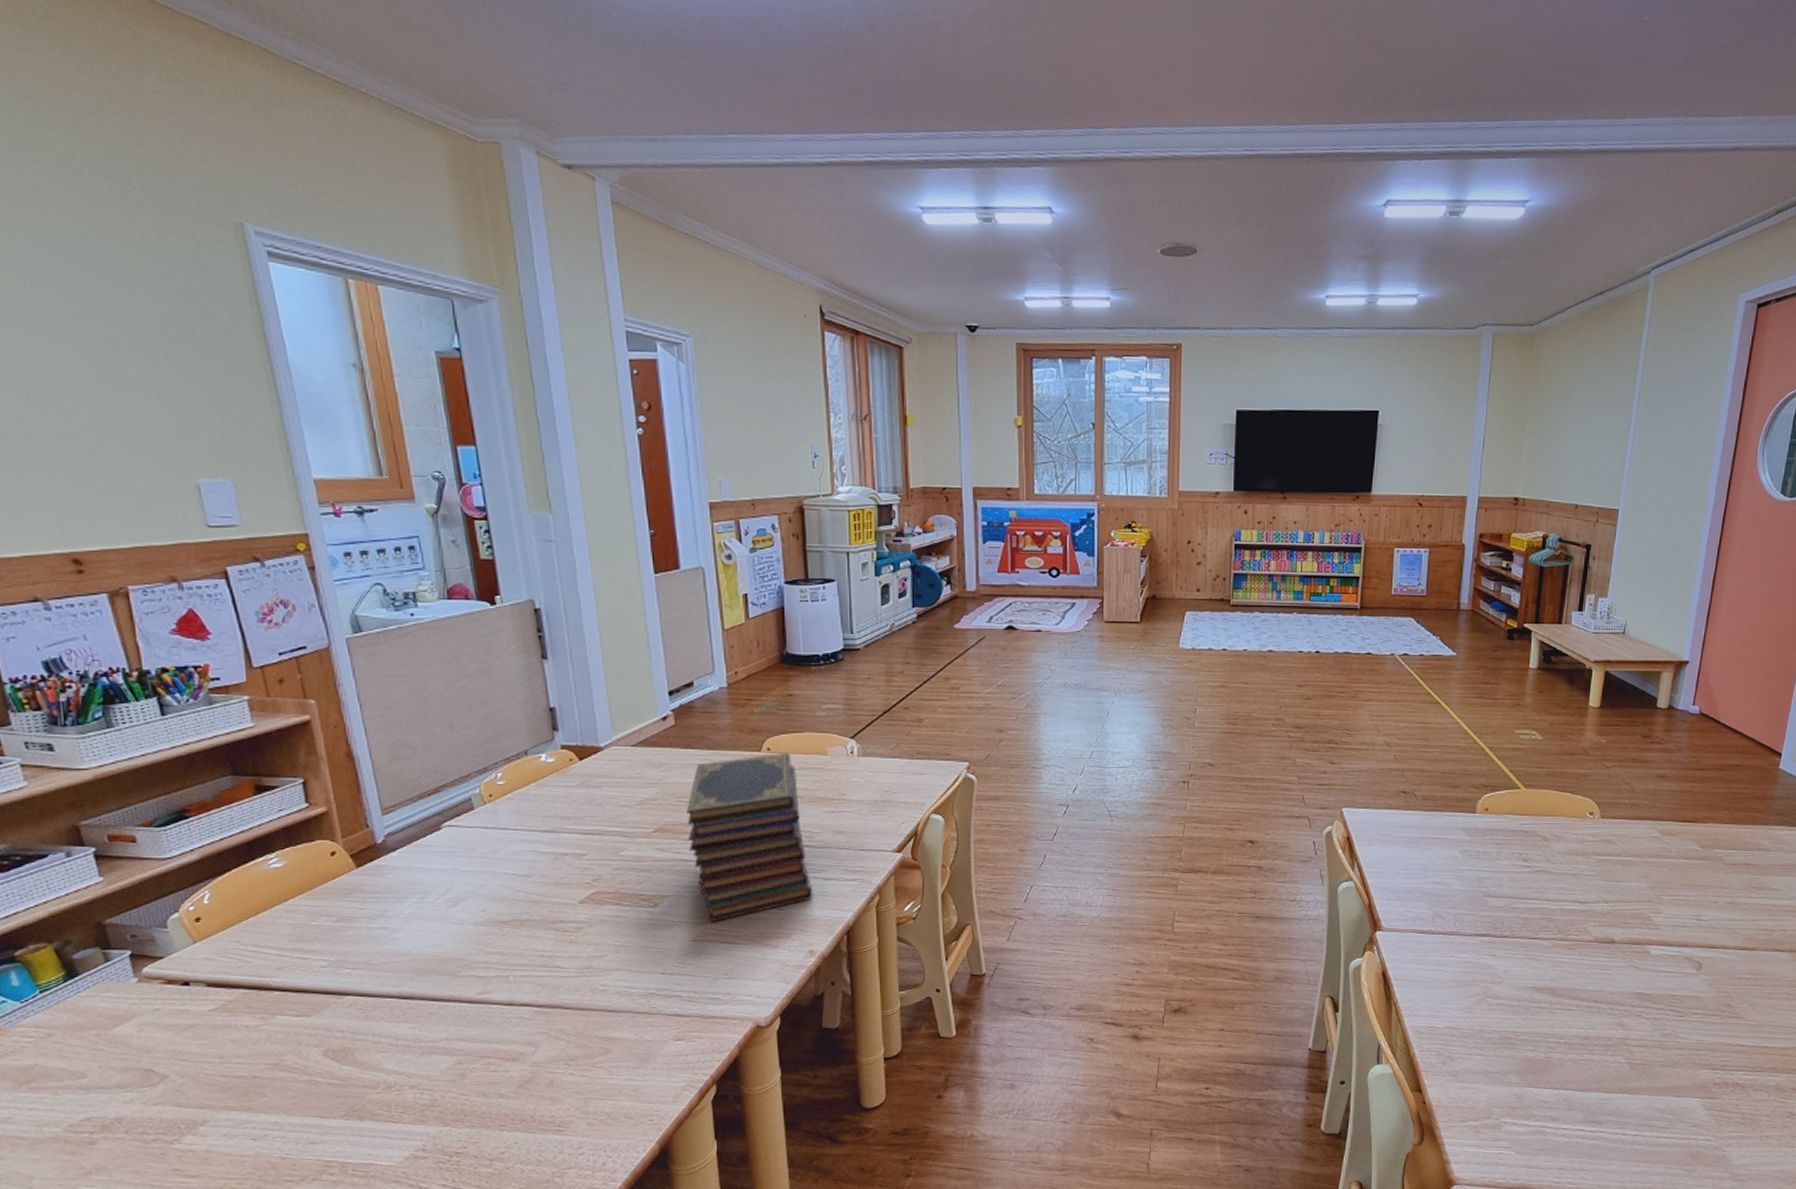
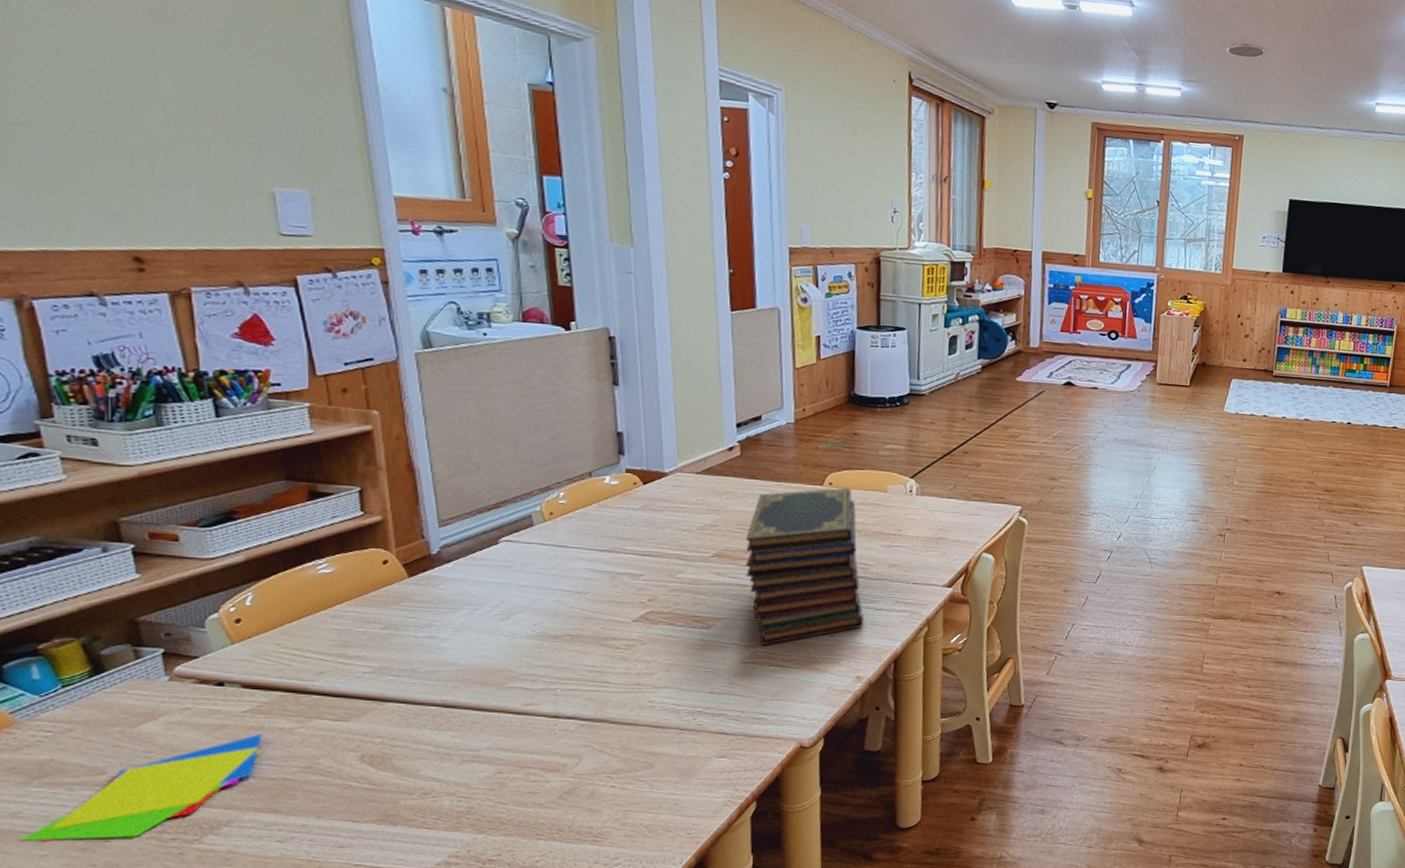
puzzle: none [12,1031,231,1146] -> present [18,733,262,842]

